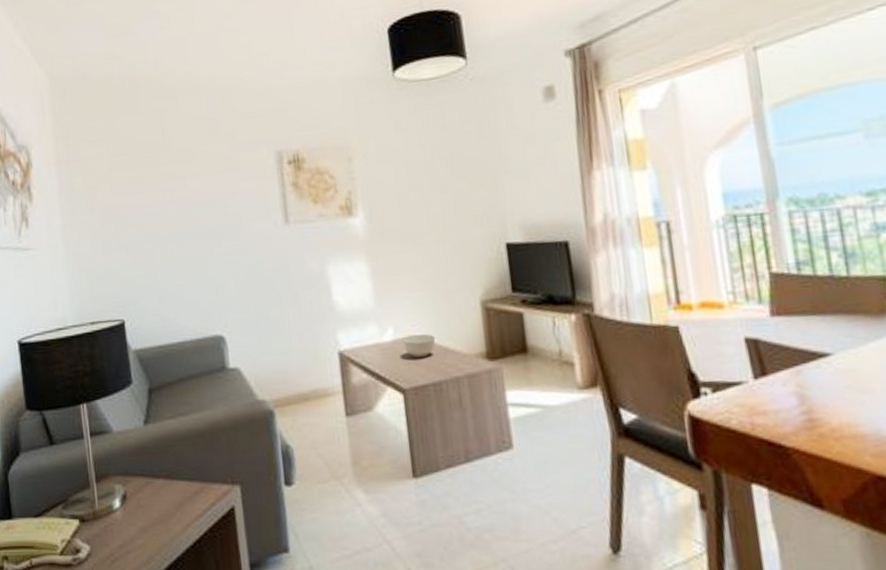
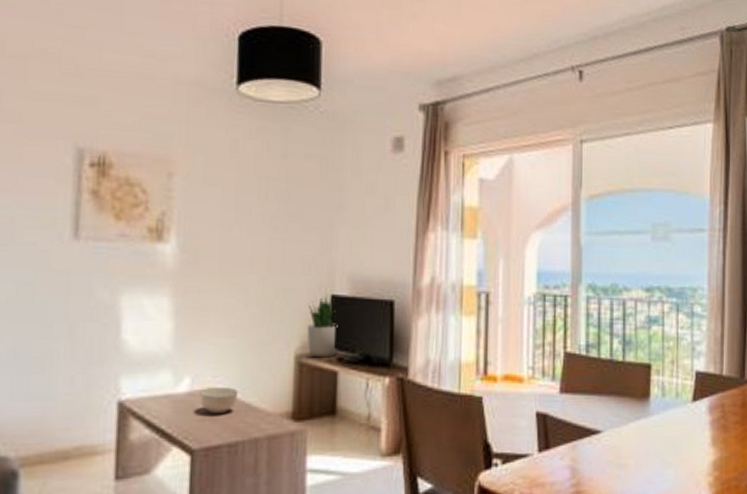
planter: none [486,244,520,302] -> present [307,296,338,358]

